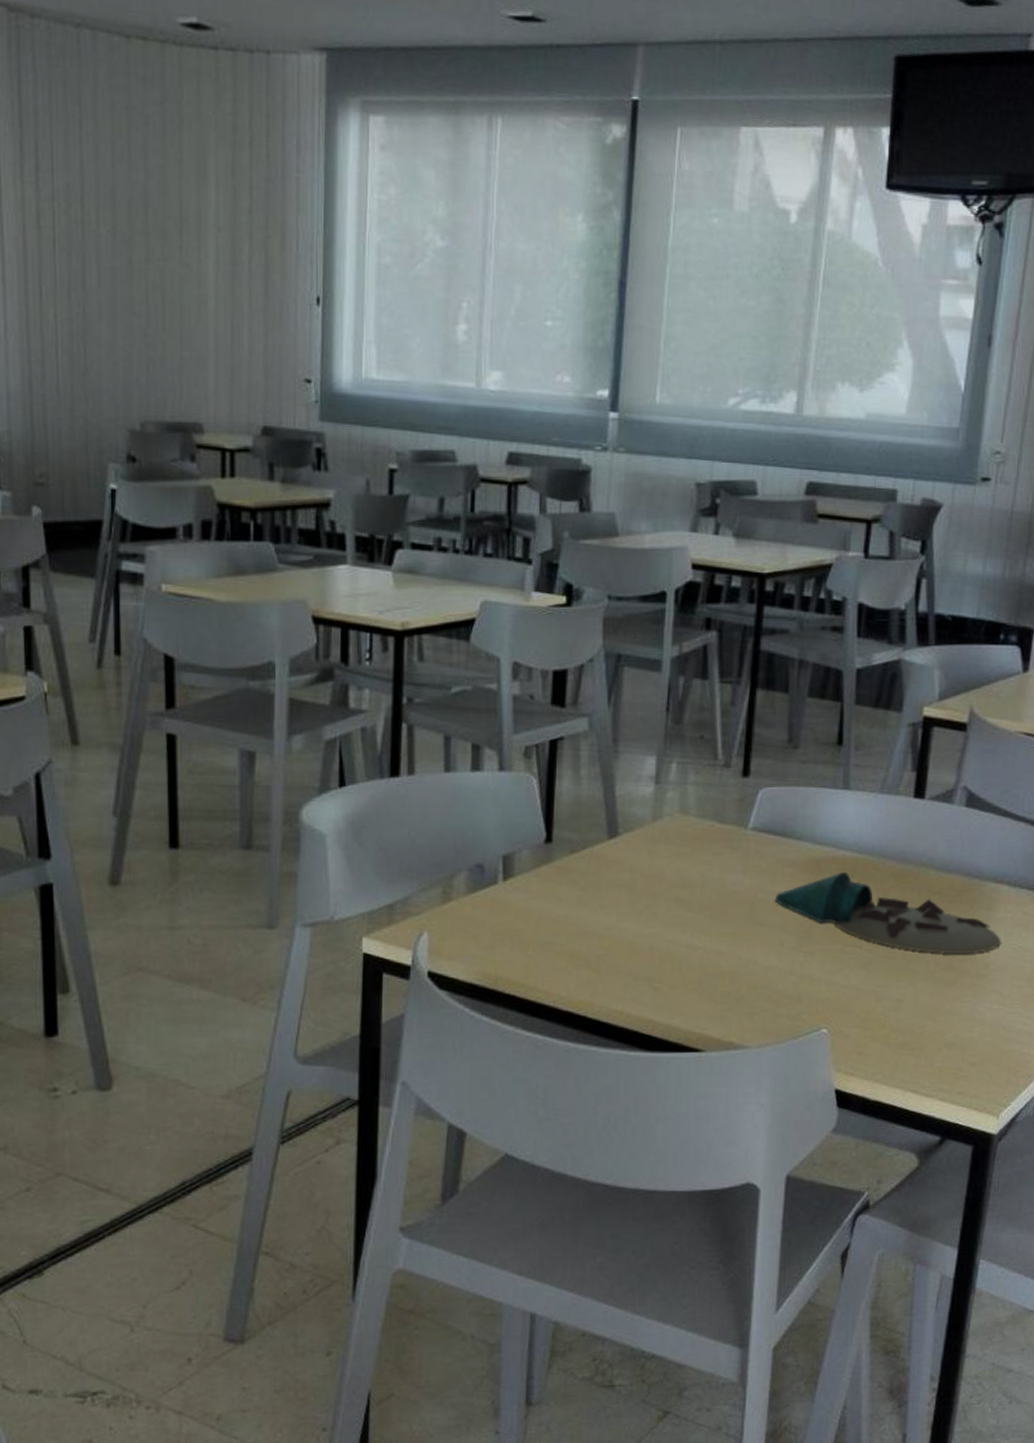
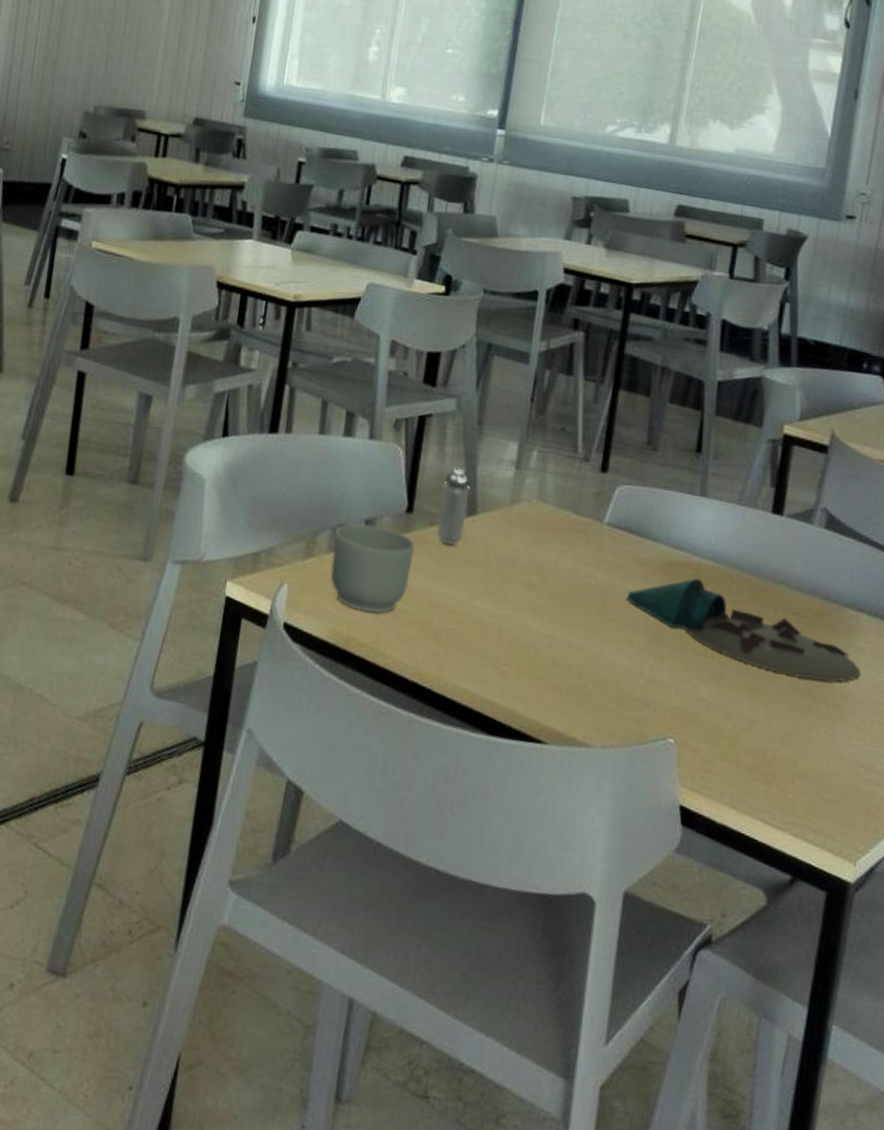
mug: none [472,860,556,949] -> present [330,524,414,613]
shaker: none [579,791,611,871] -> present [436,468,472,546]

